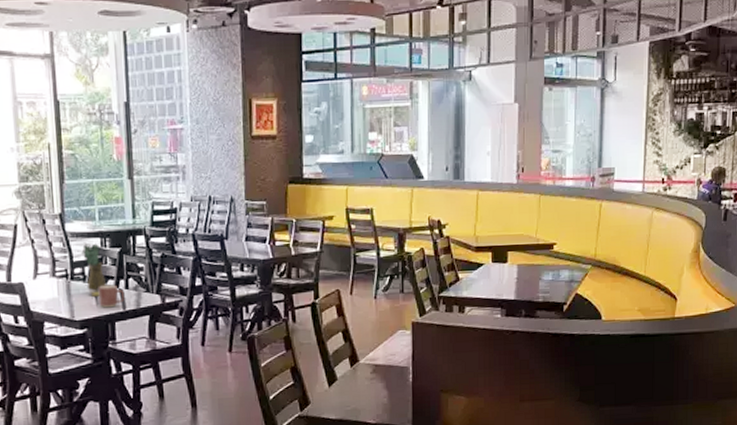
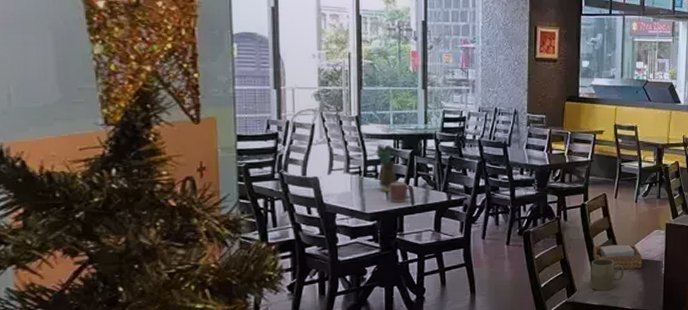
mug: none [324,365,365,403] -> present [590,258,624,291]
napkin holder: none [327,348,386,378] -> present [593,244,642,270]

